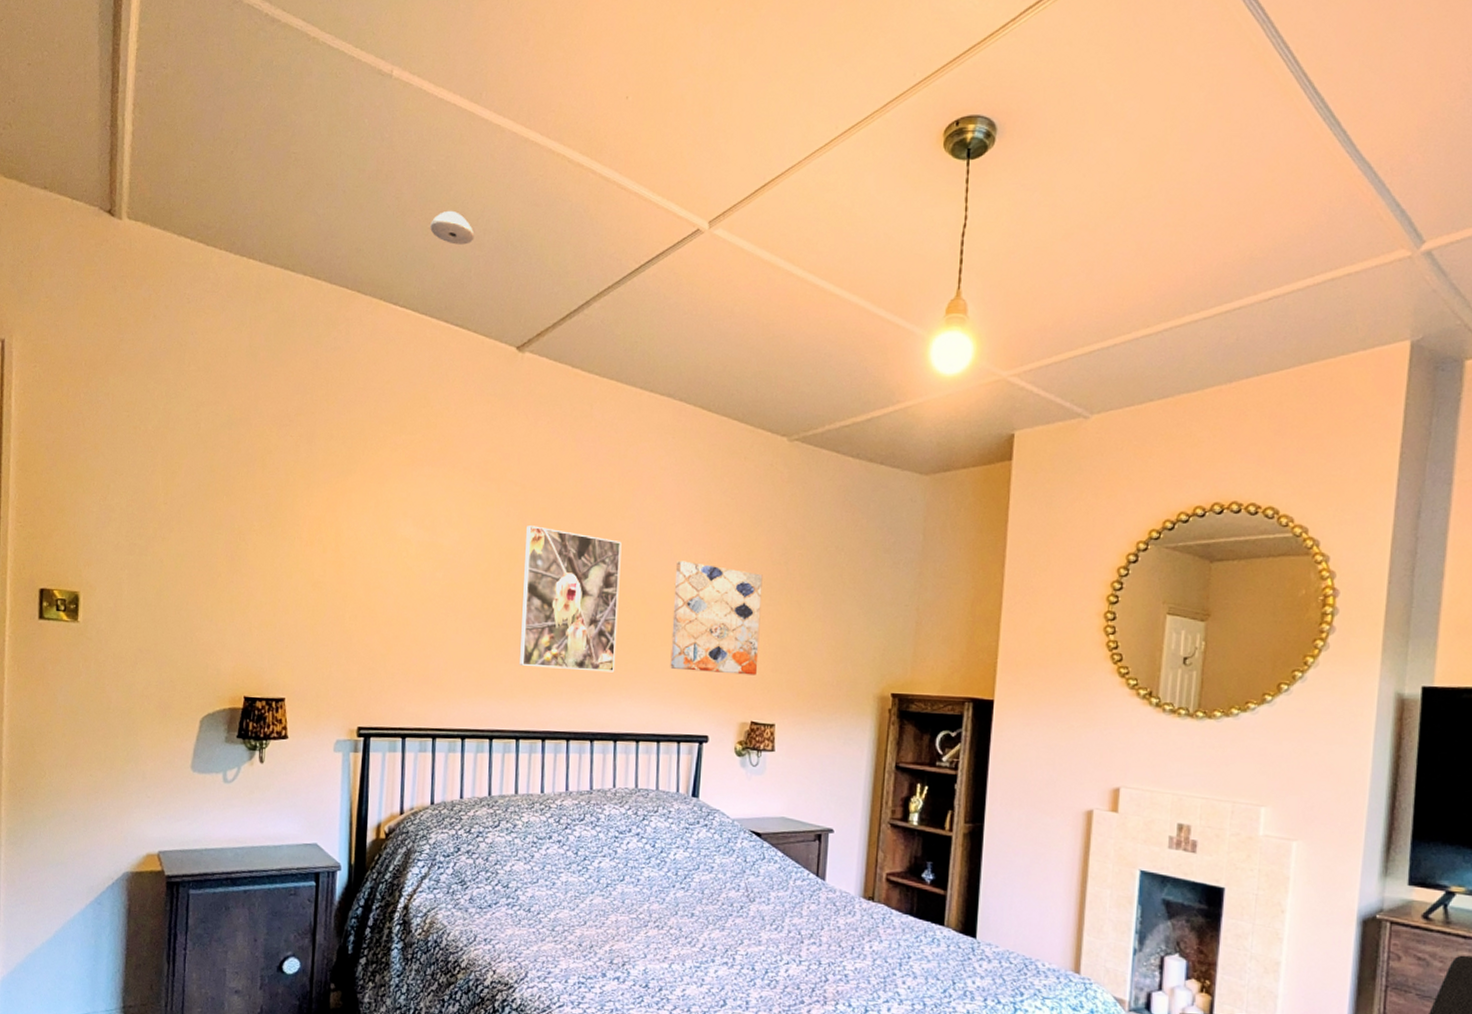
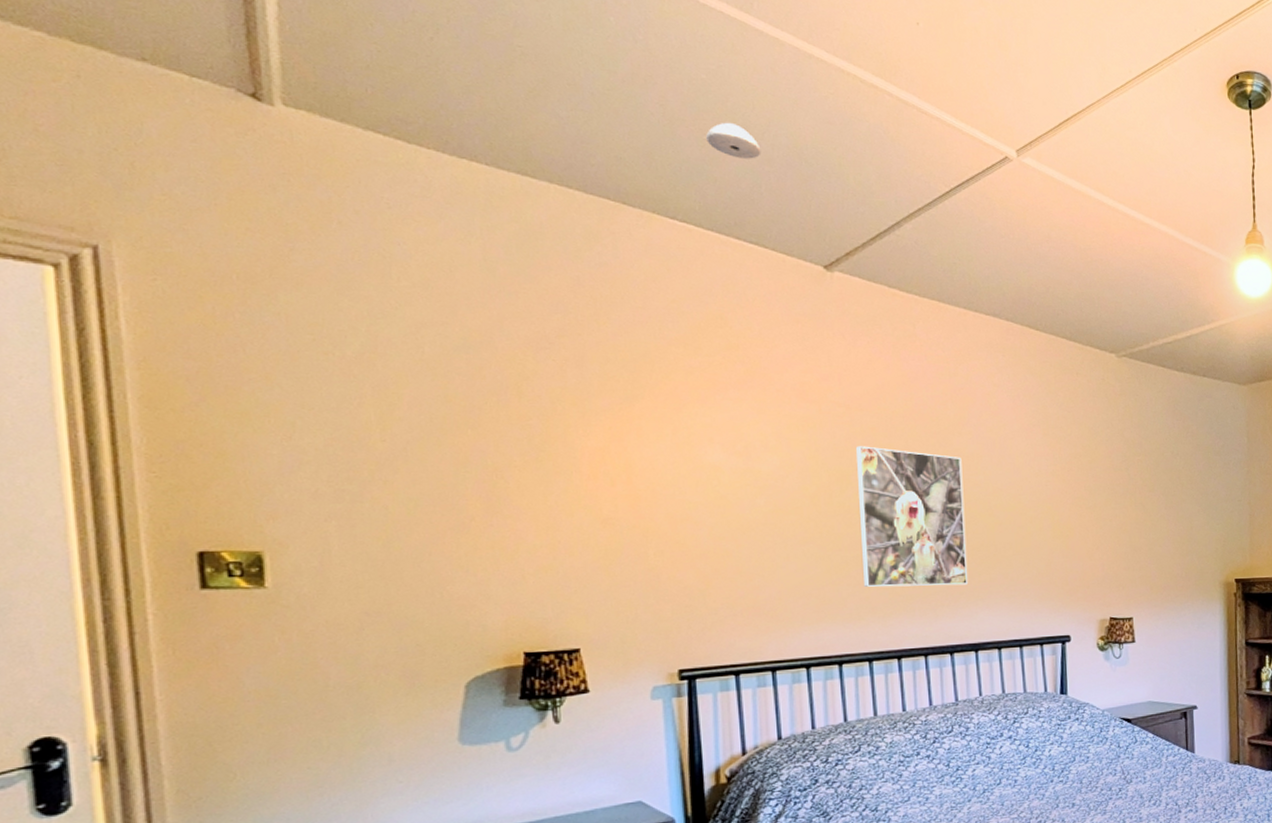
wall art: present [670,560,763,675] -> none [1020,472,1111,576]

